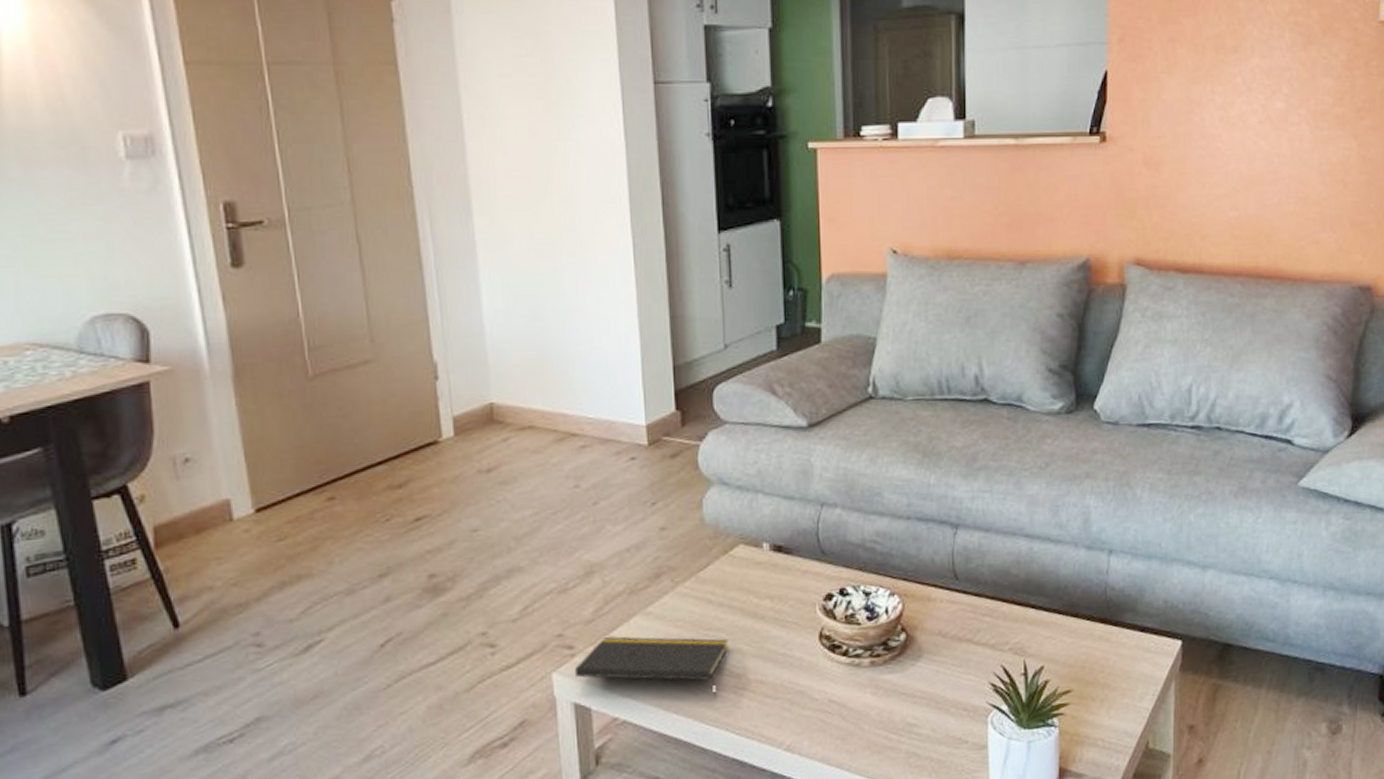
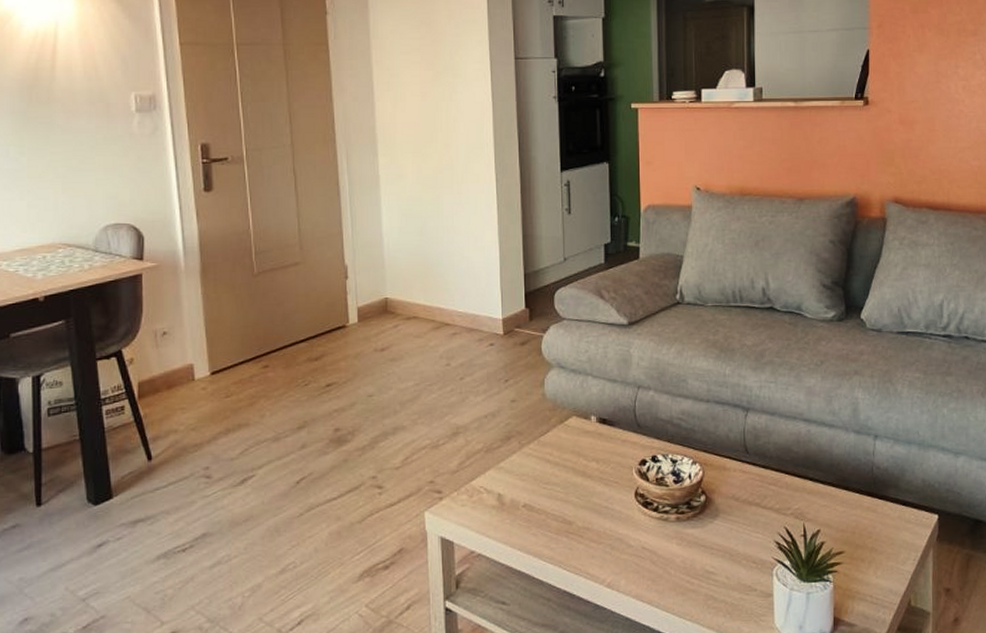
notepad: present [574,636,729,697] -> none [441,485,563,539]

